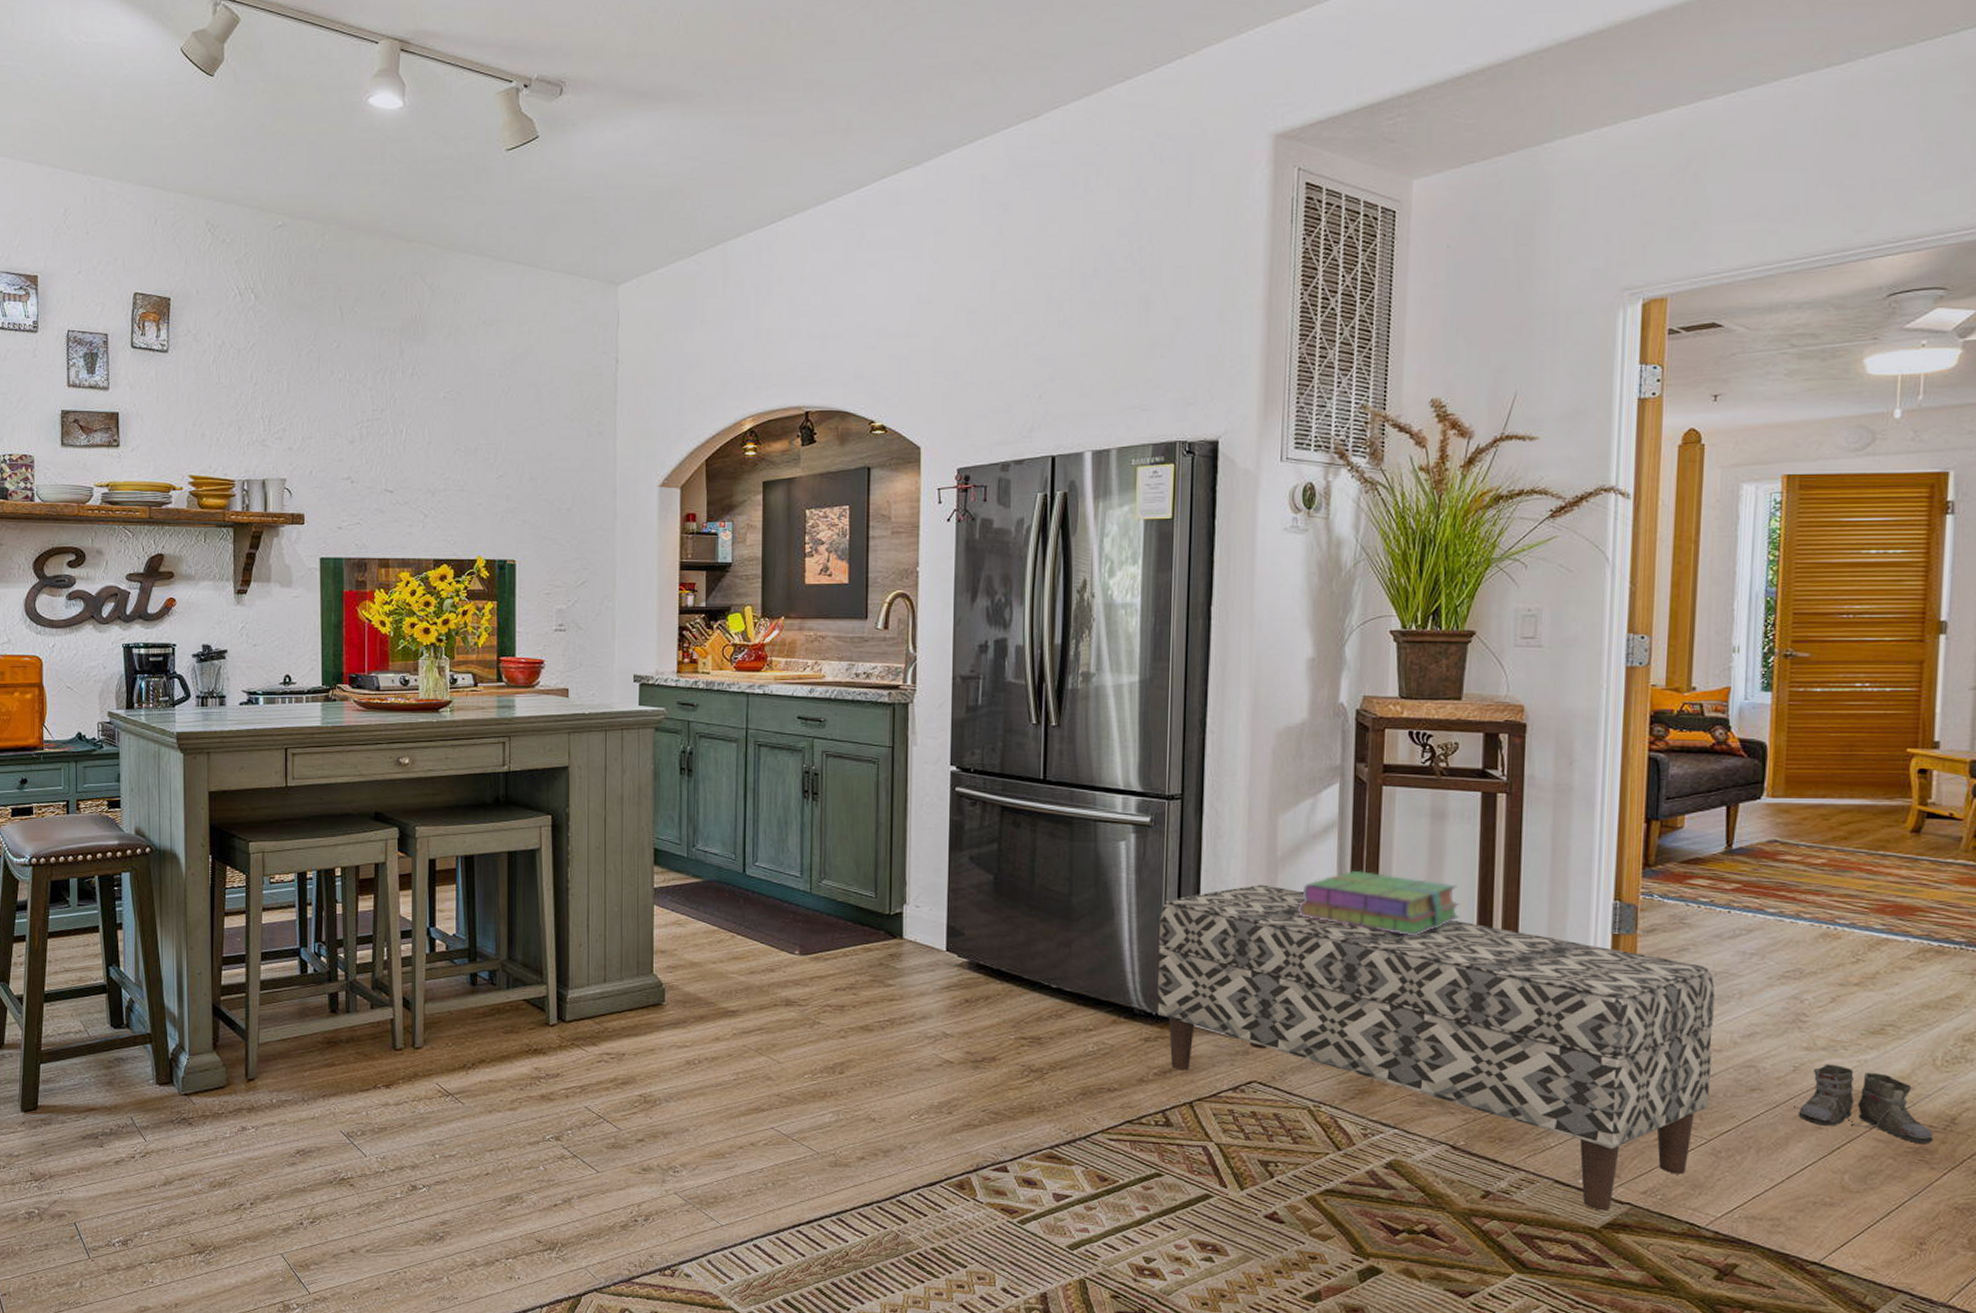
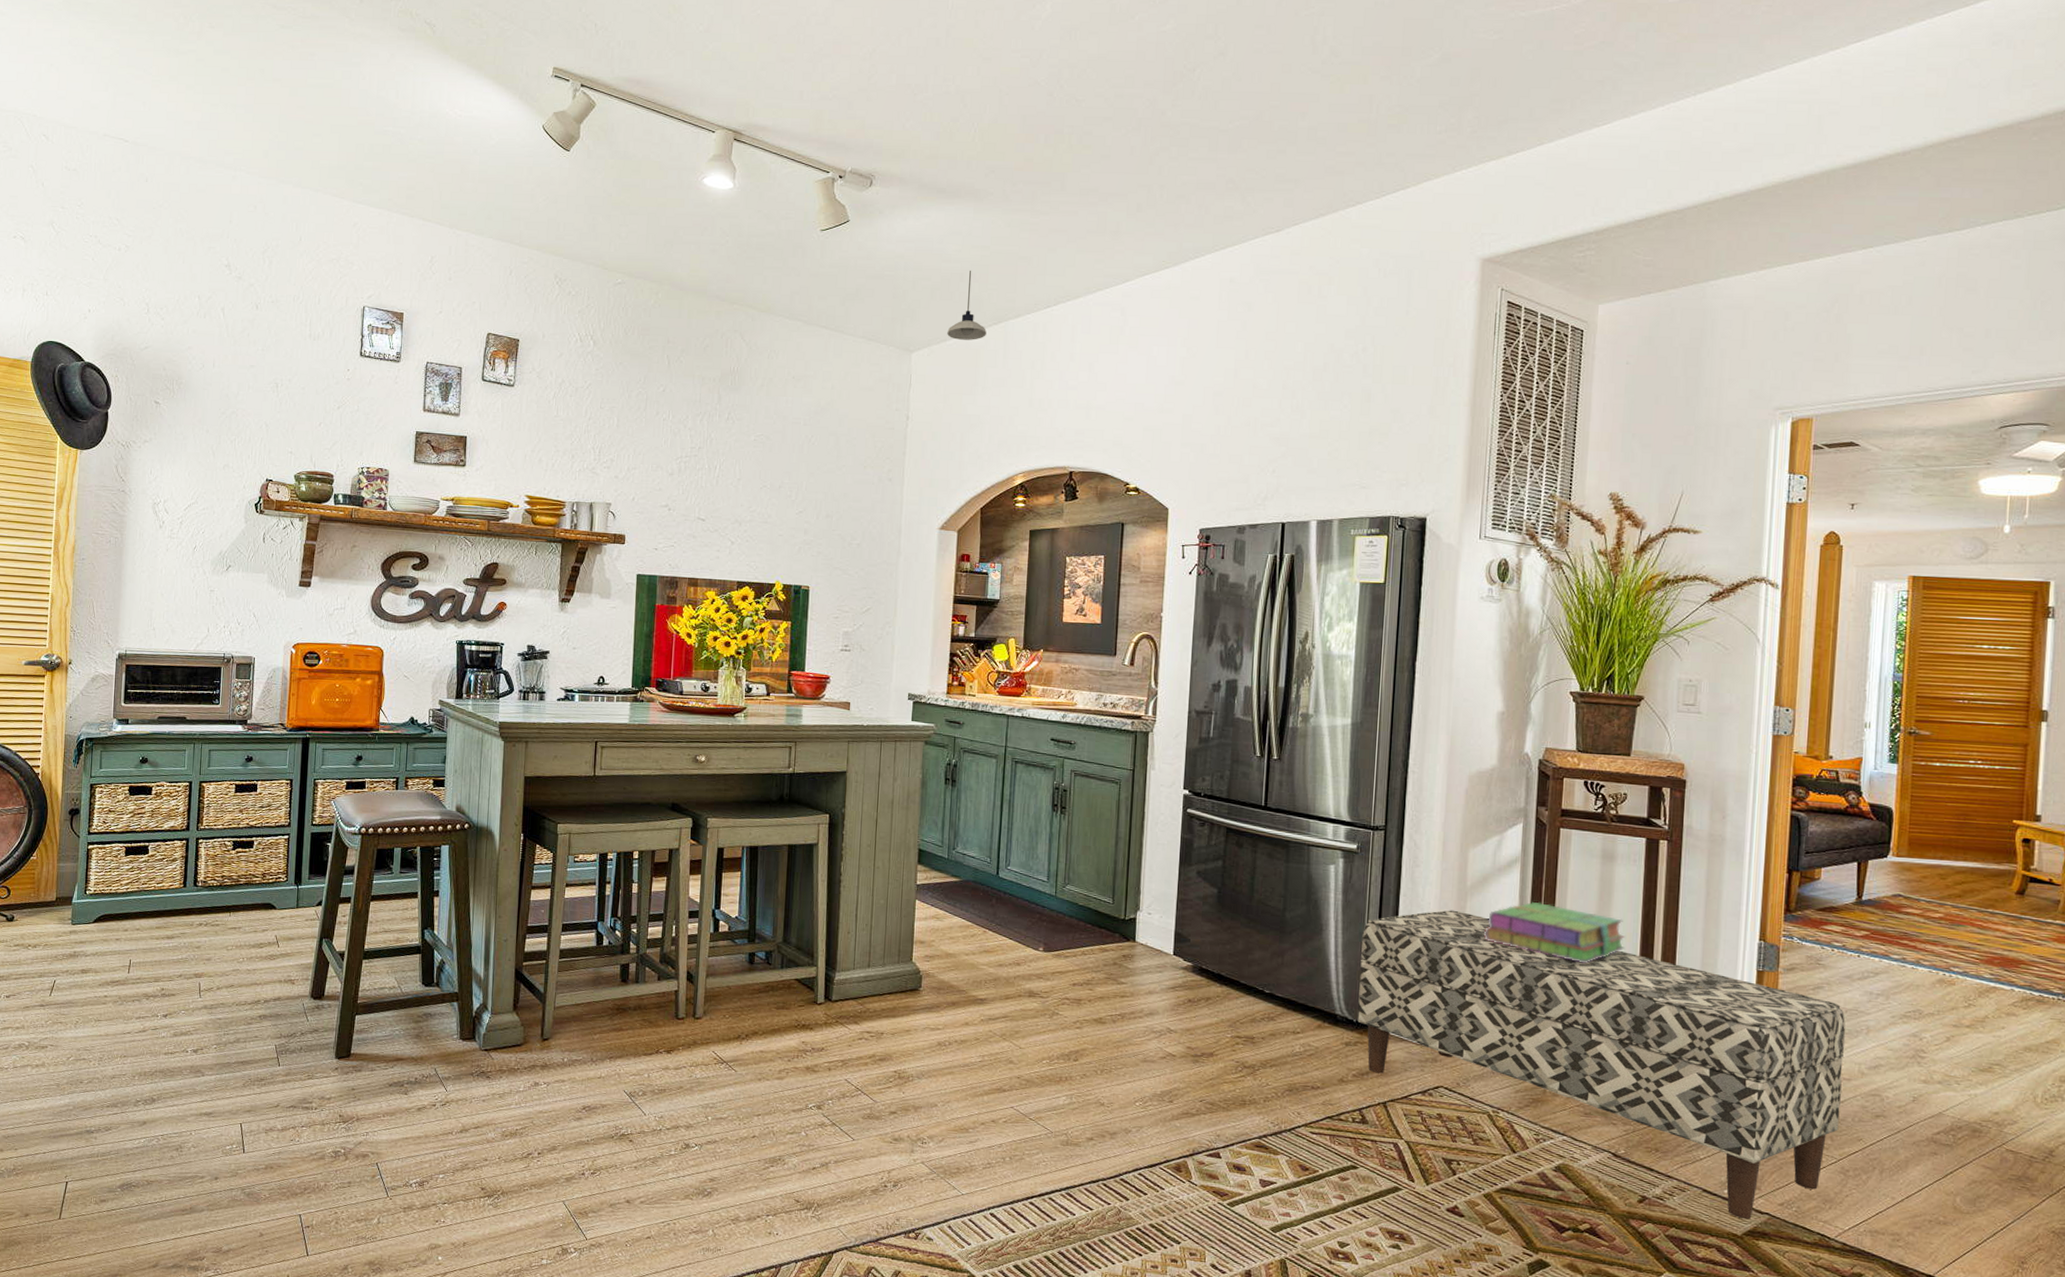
pendant light: none [657,185,702,267] -> present [947,270,987,340]
boots: present [1794,1063,1934,1144] -> none [1913,1096,2034,1173]

